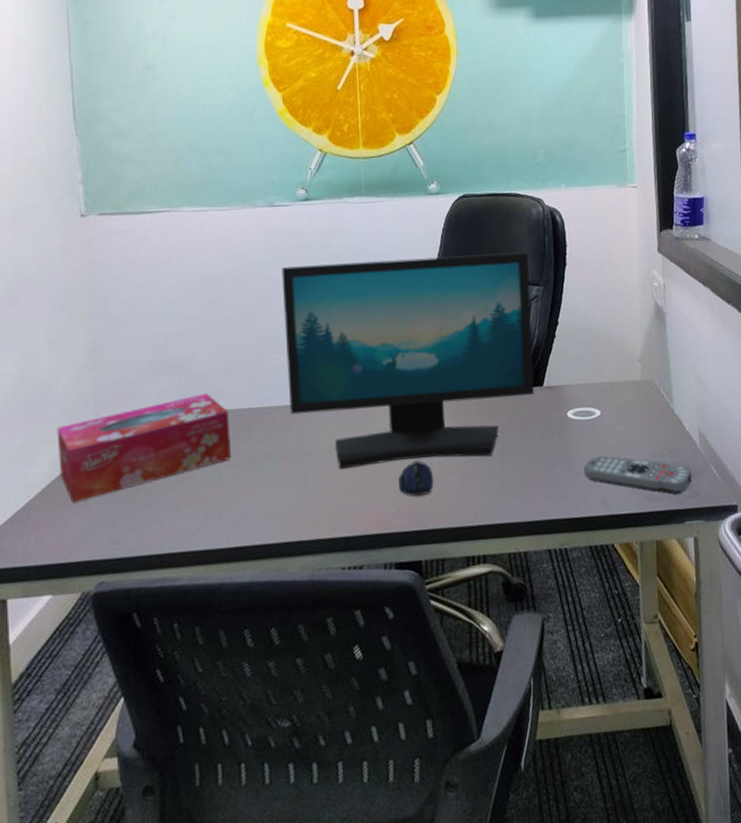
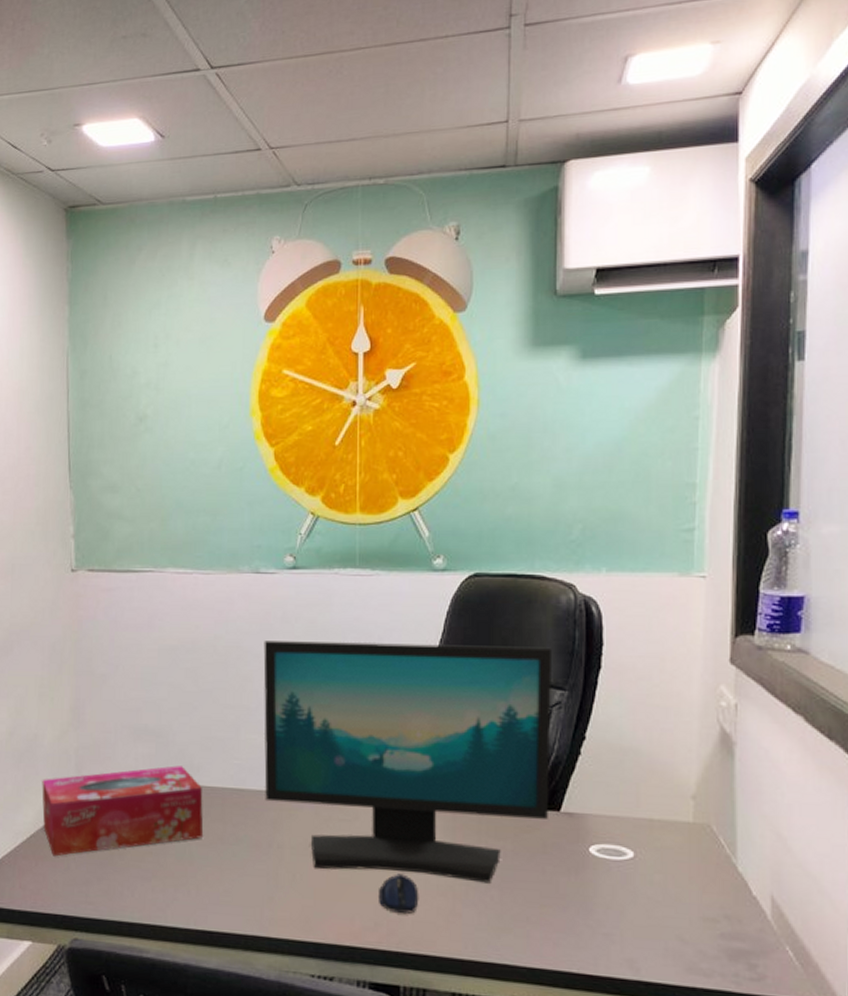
remote control: present [584,455,693,495] -> none [606,906,758,973]

